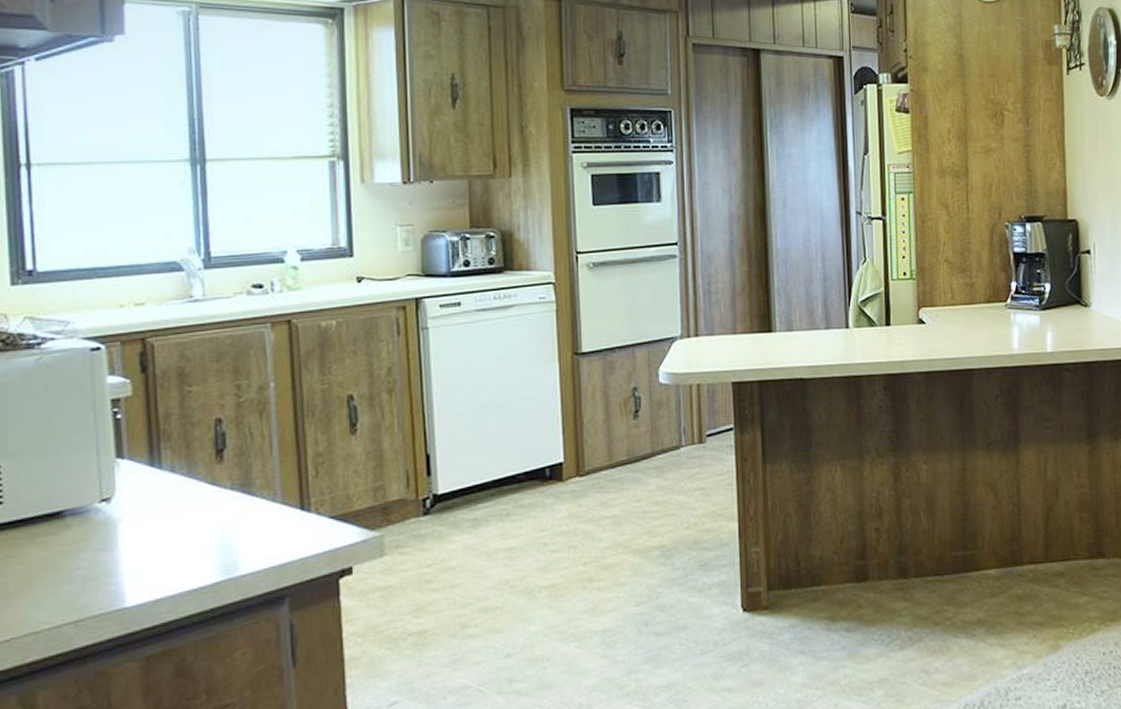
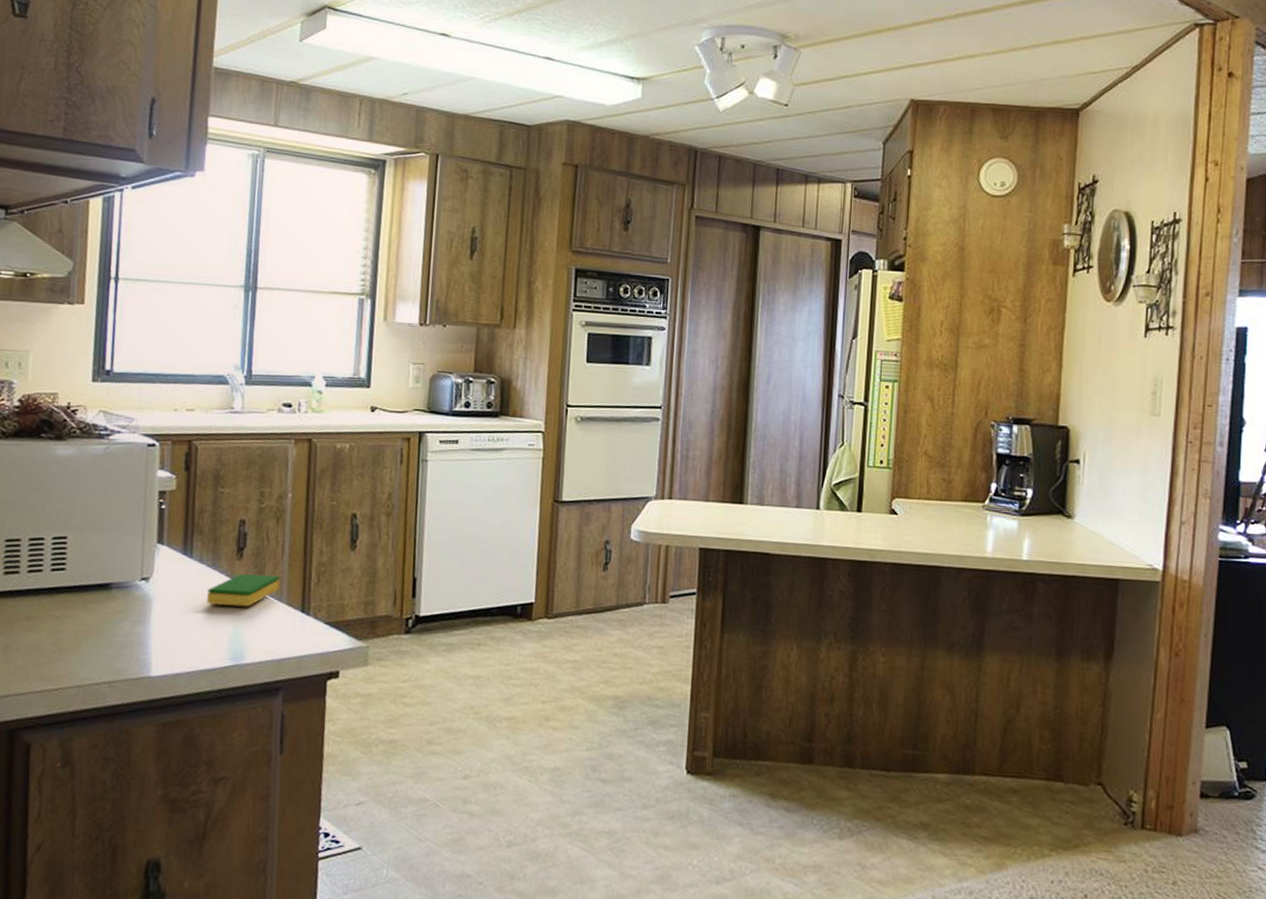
dish sponge: none [184,475,271,517] -> present [207,574,280,607]

